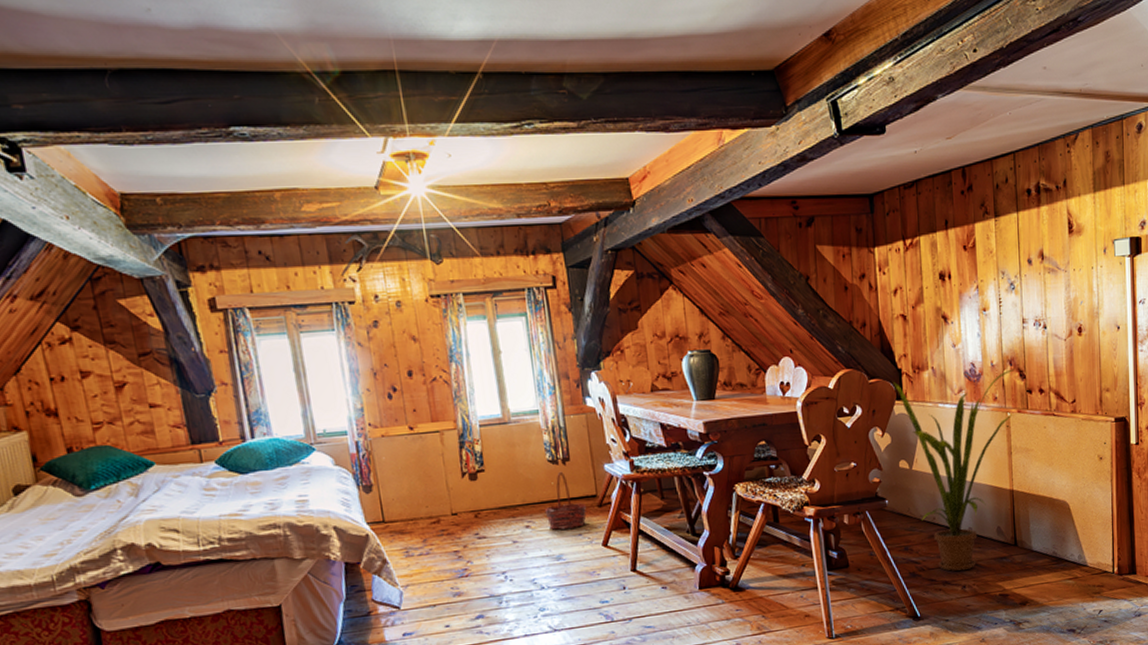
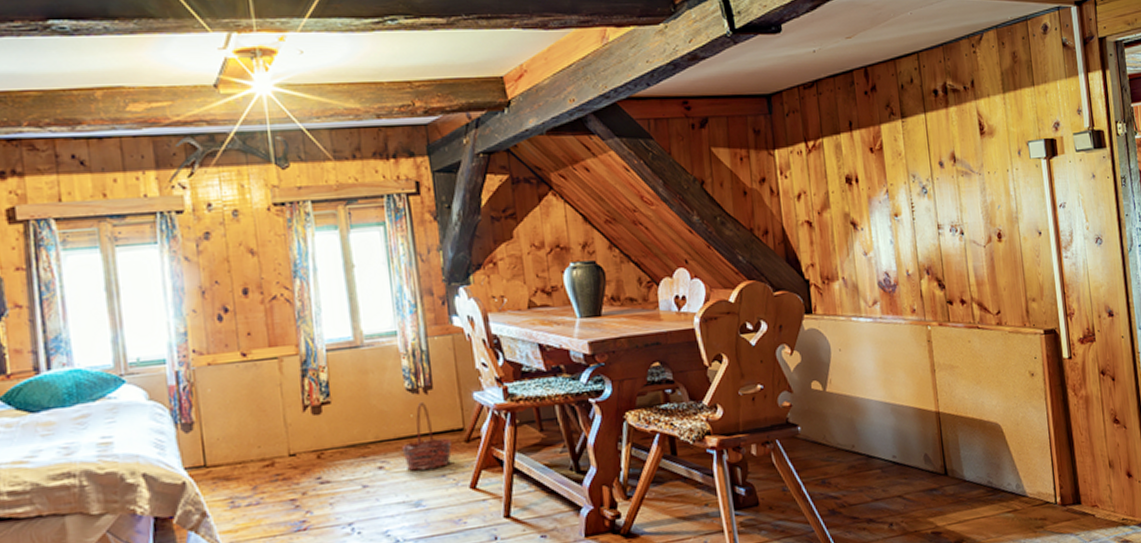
house plant: present [893,369,1016,571] -> none [800,278,934,507]

